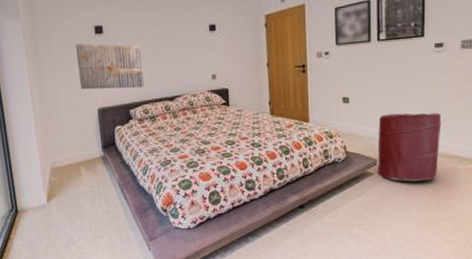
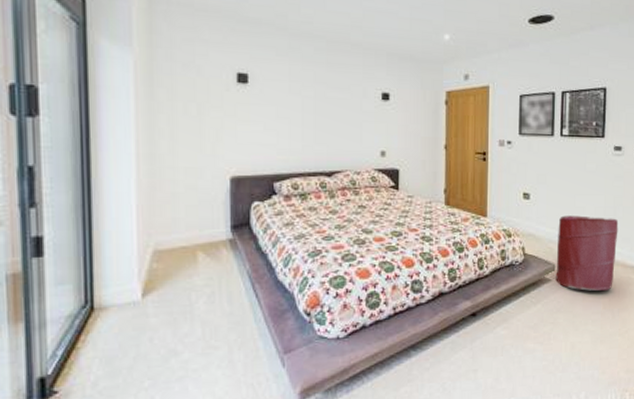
wall art: present [75,43,144,90] -> none [208,91,295,157]

